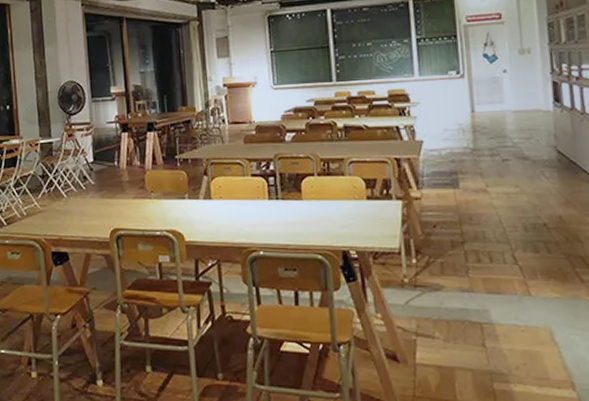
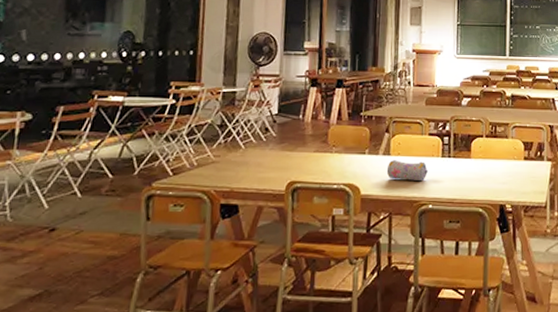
pencil case: none [209,204,255,227] -> present [386,160,428,182]

